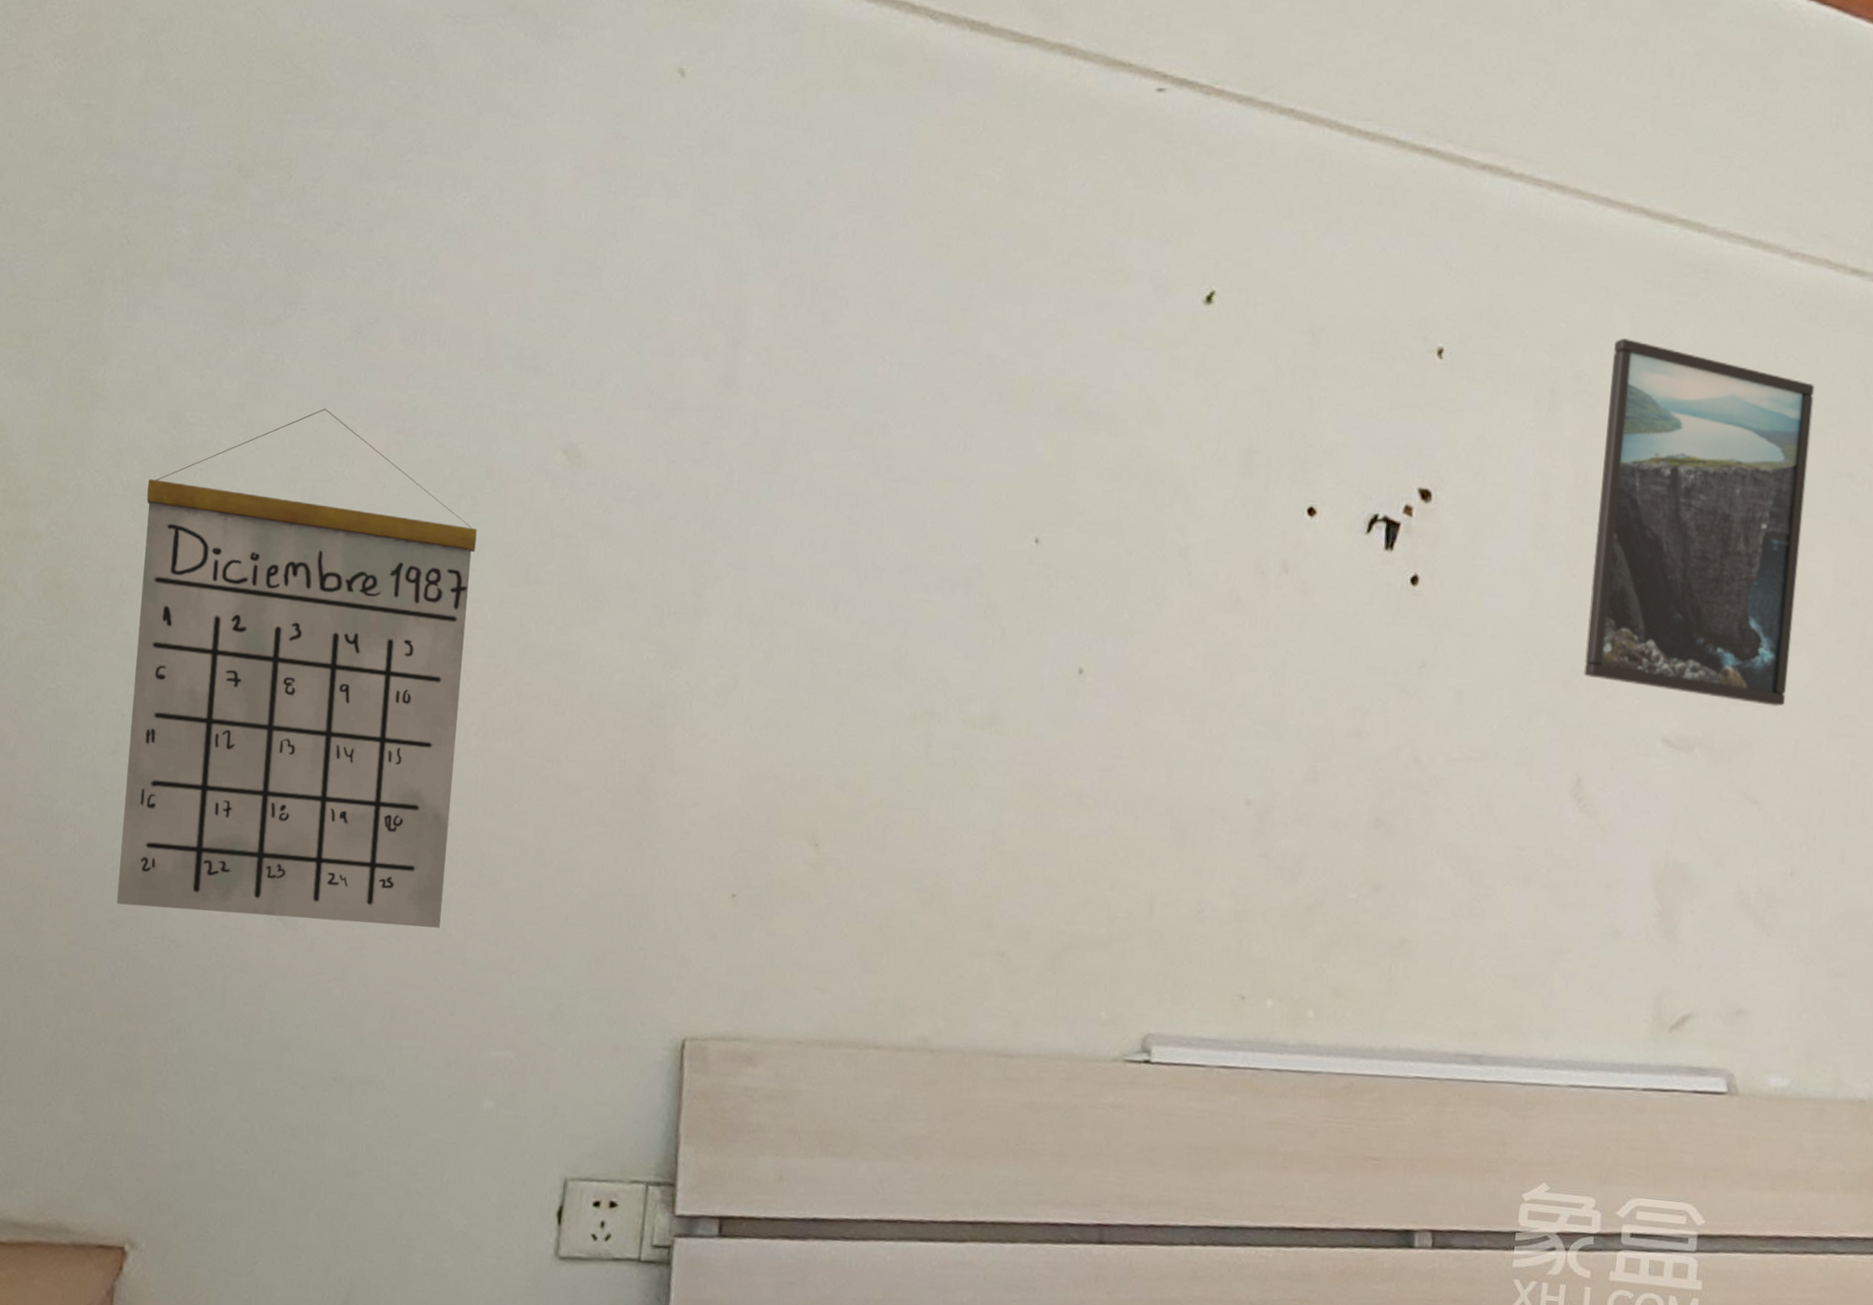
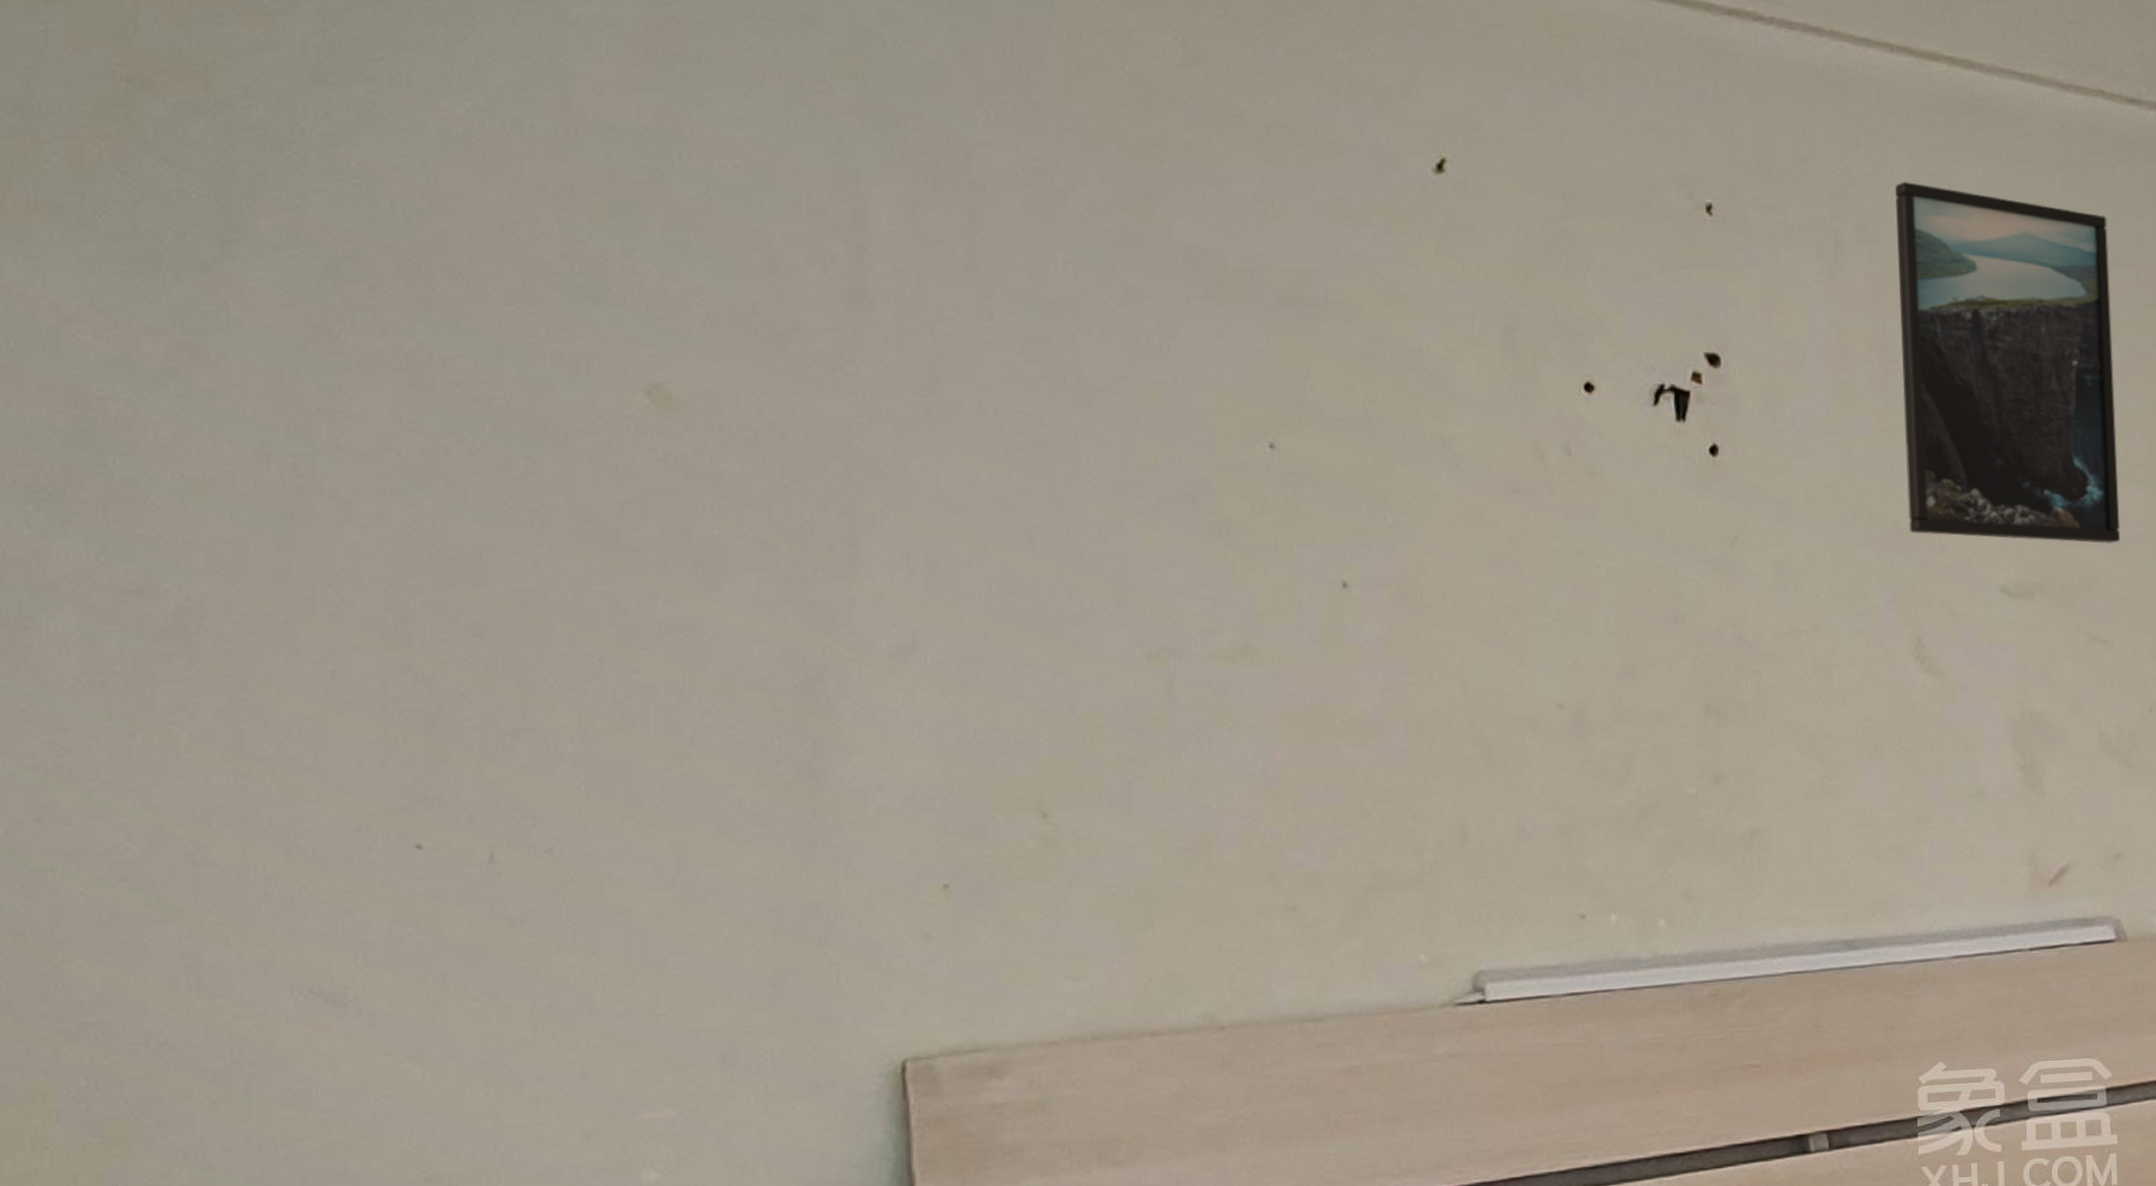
calendar: present [116,408,477,928] -> none [44,365,553,1009]

